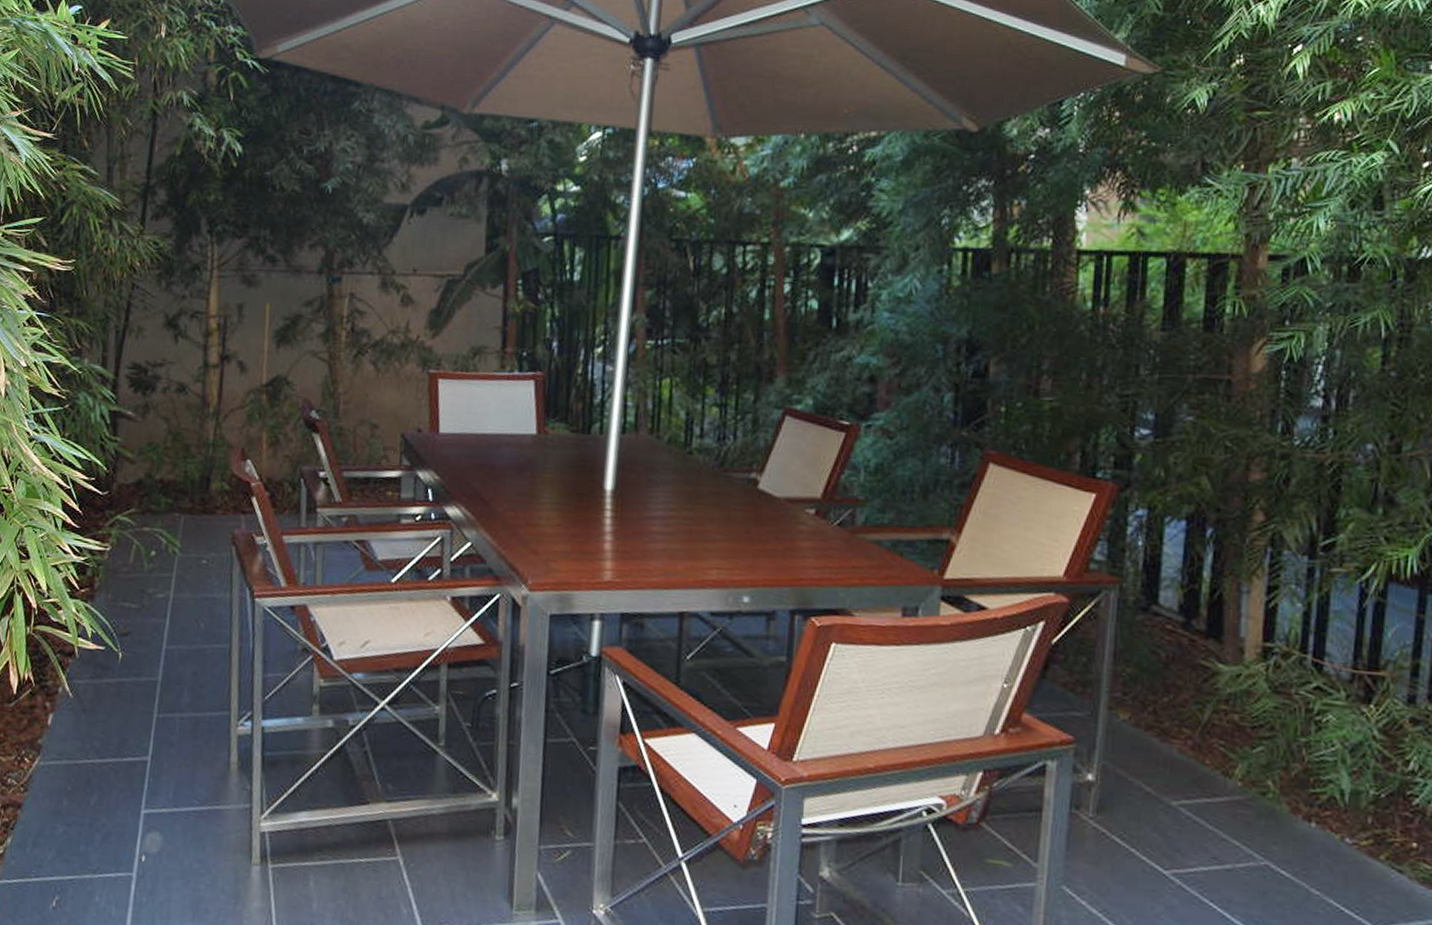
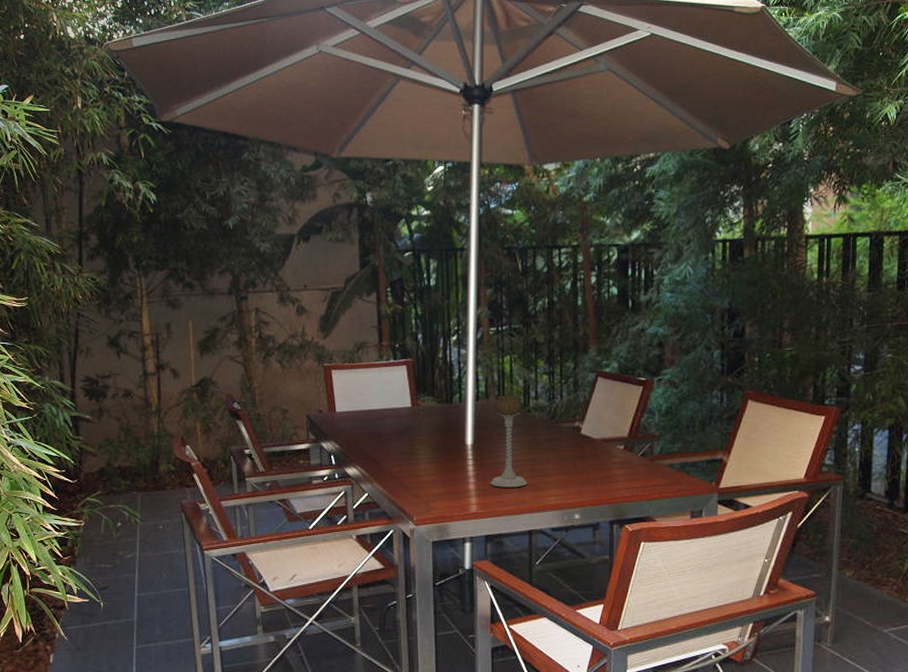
candle holder: none [632,429,682,553] -> present [490,395,527,488]

